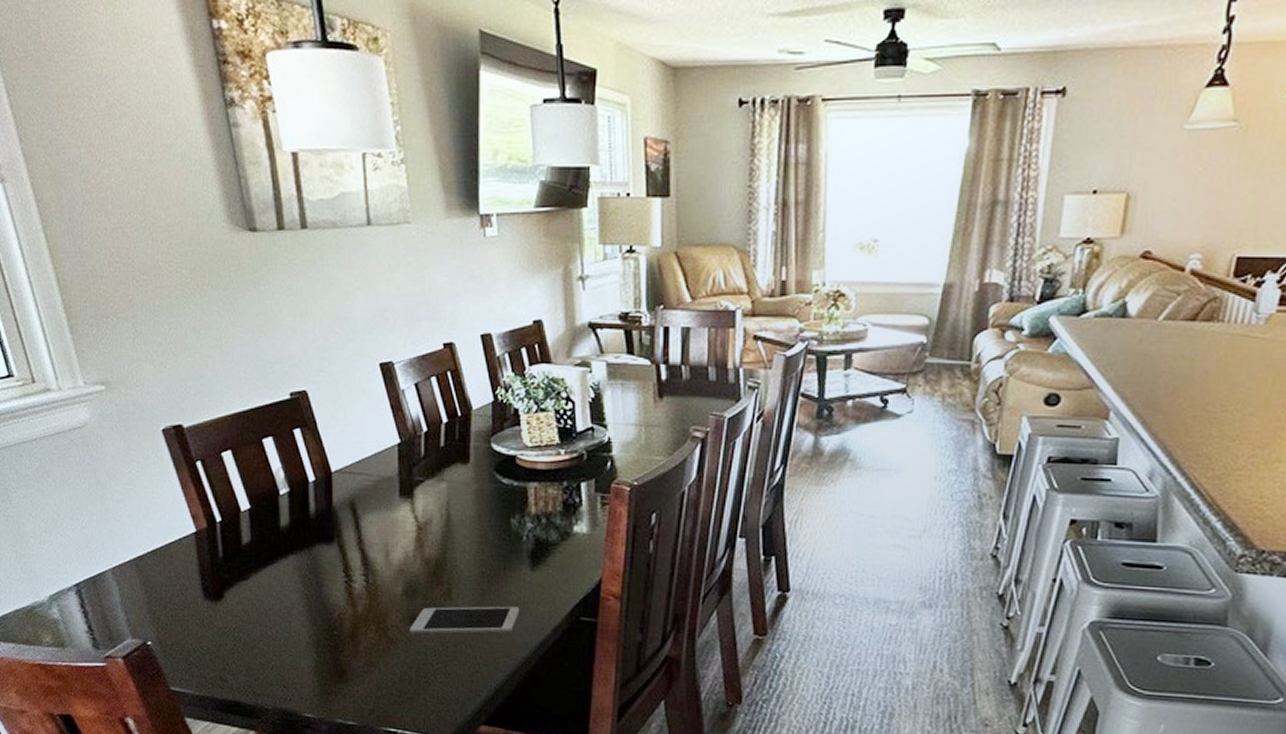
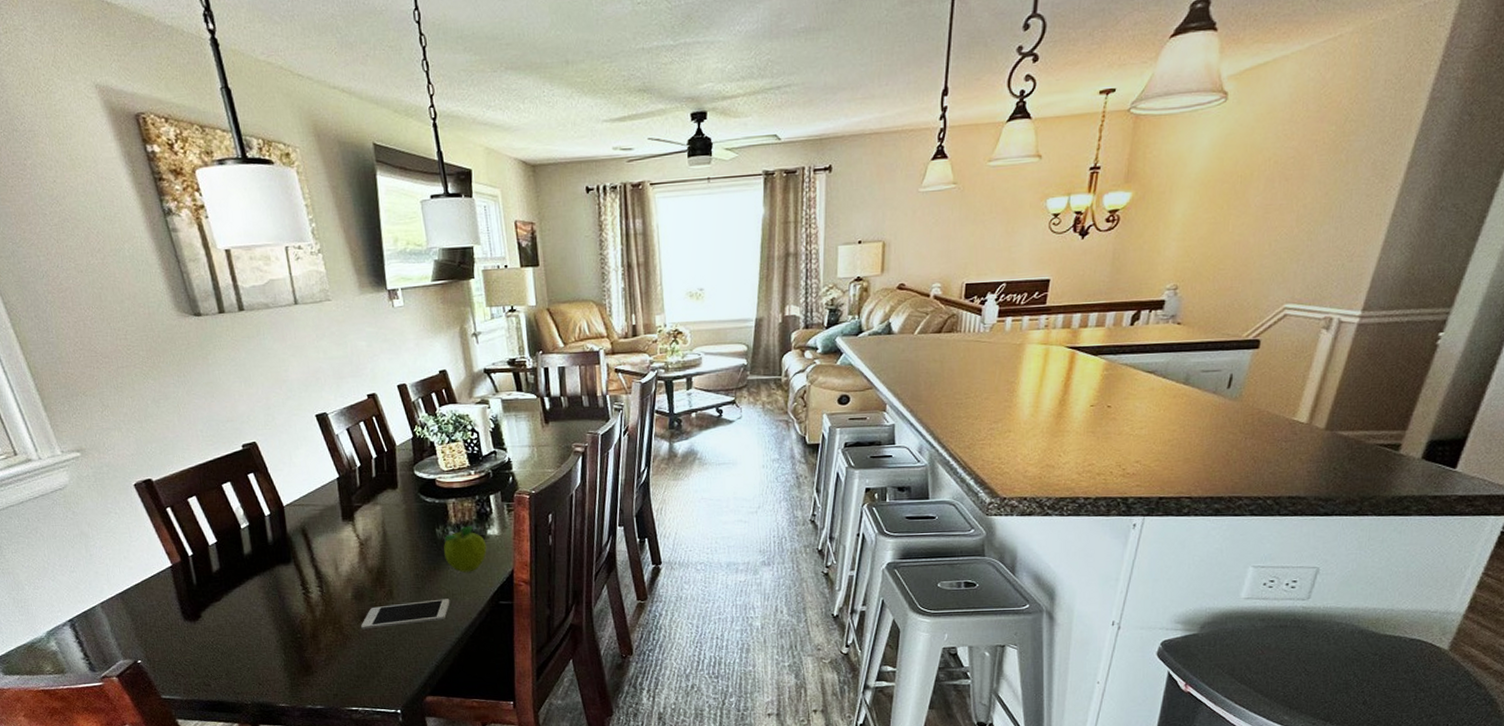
fruit: none [518,518,571,577] -> present [444,526,487,573]

